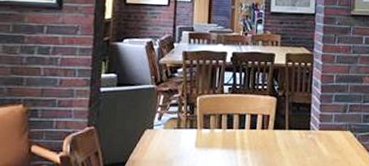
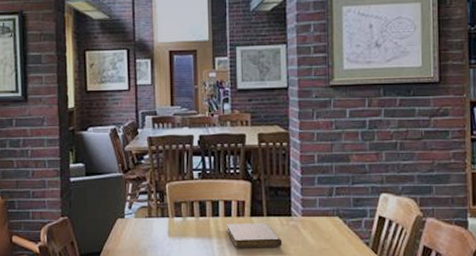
notebook: none [251,135,301,159] -> present [227,223,283,248]

